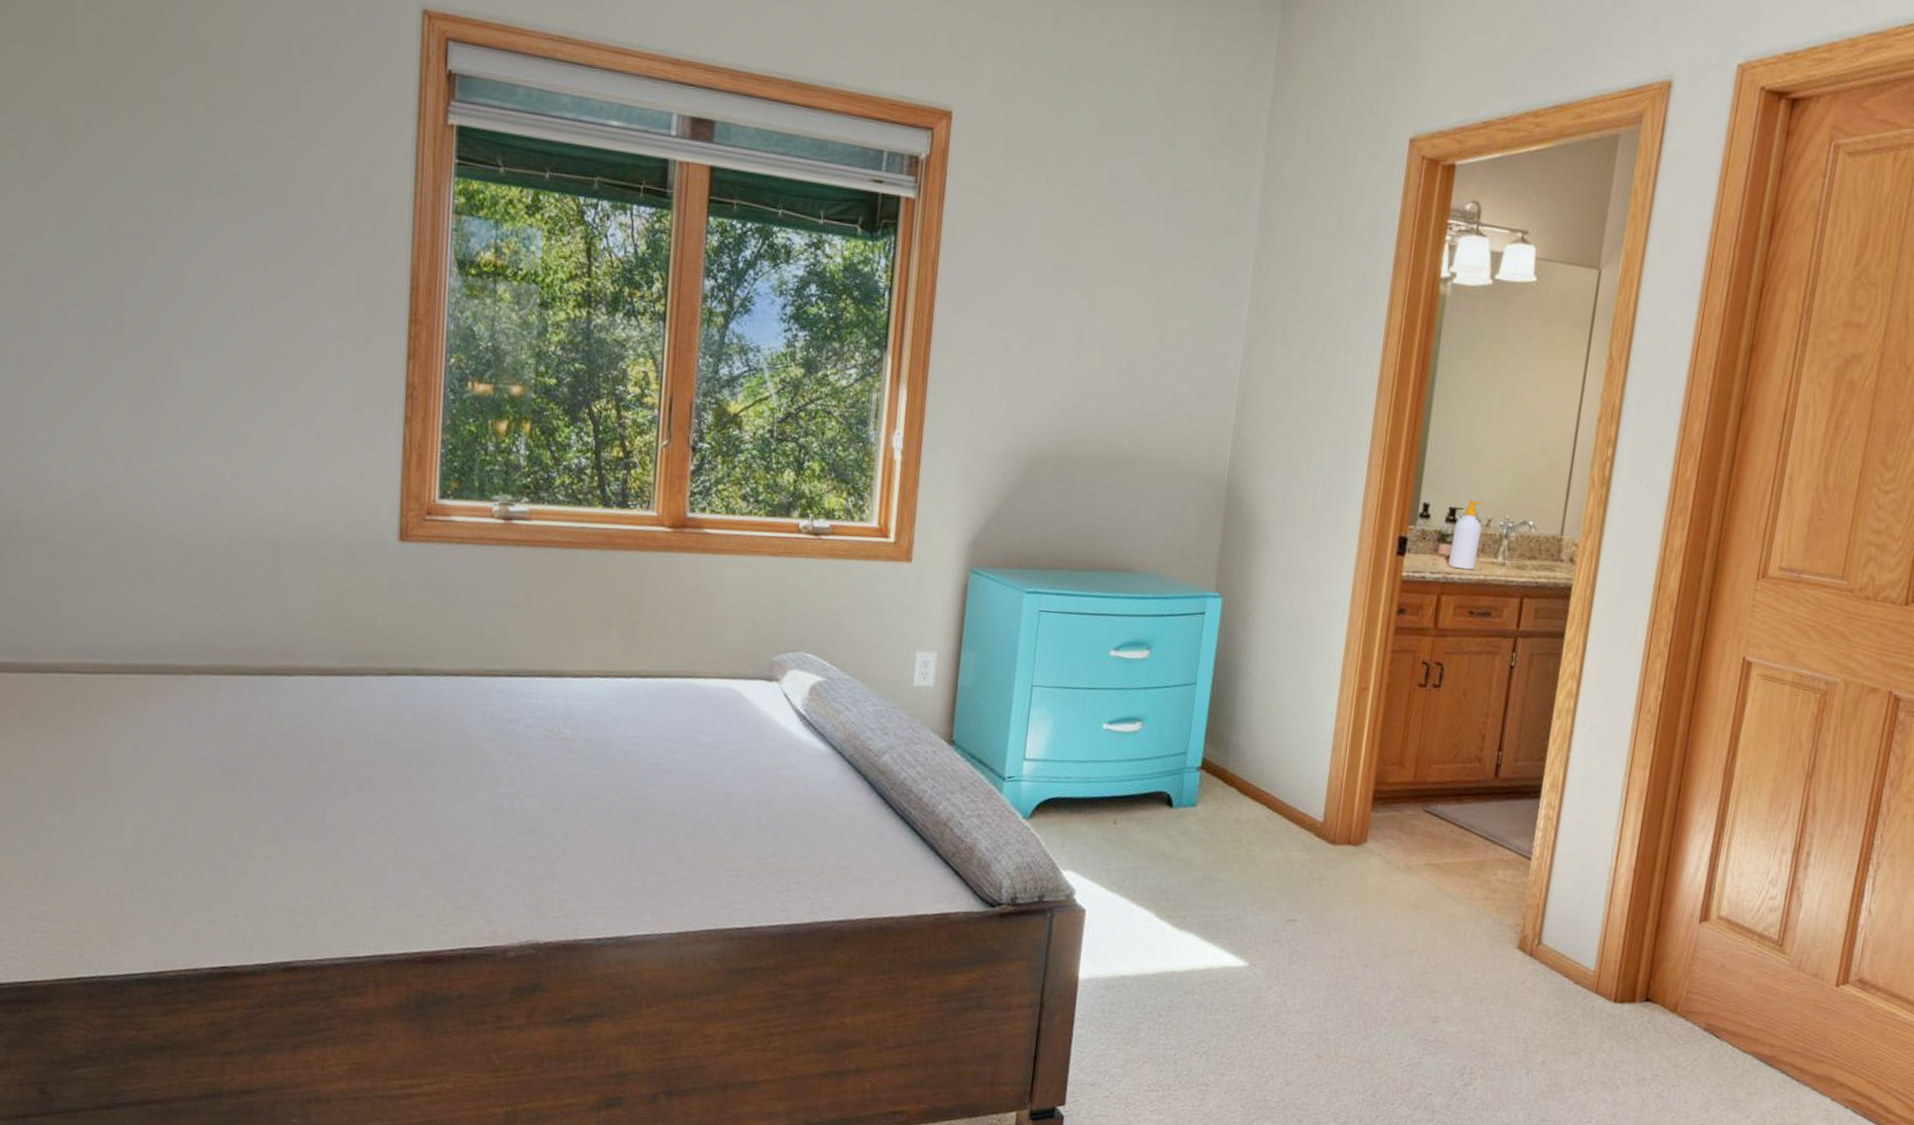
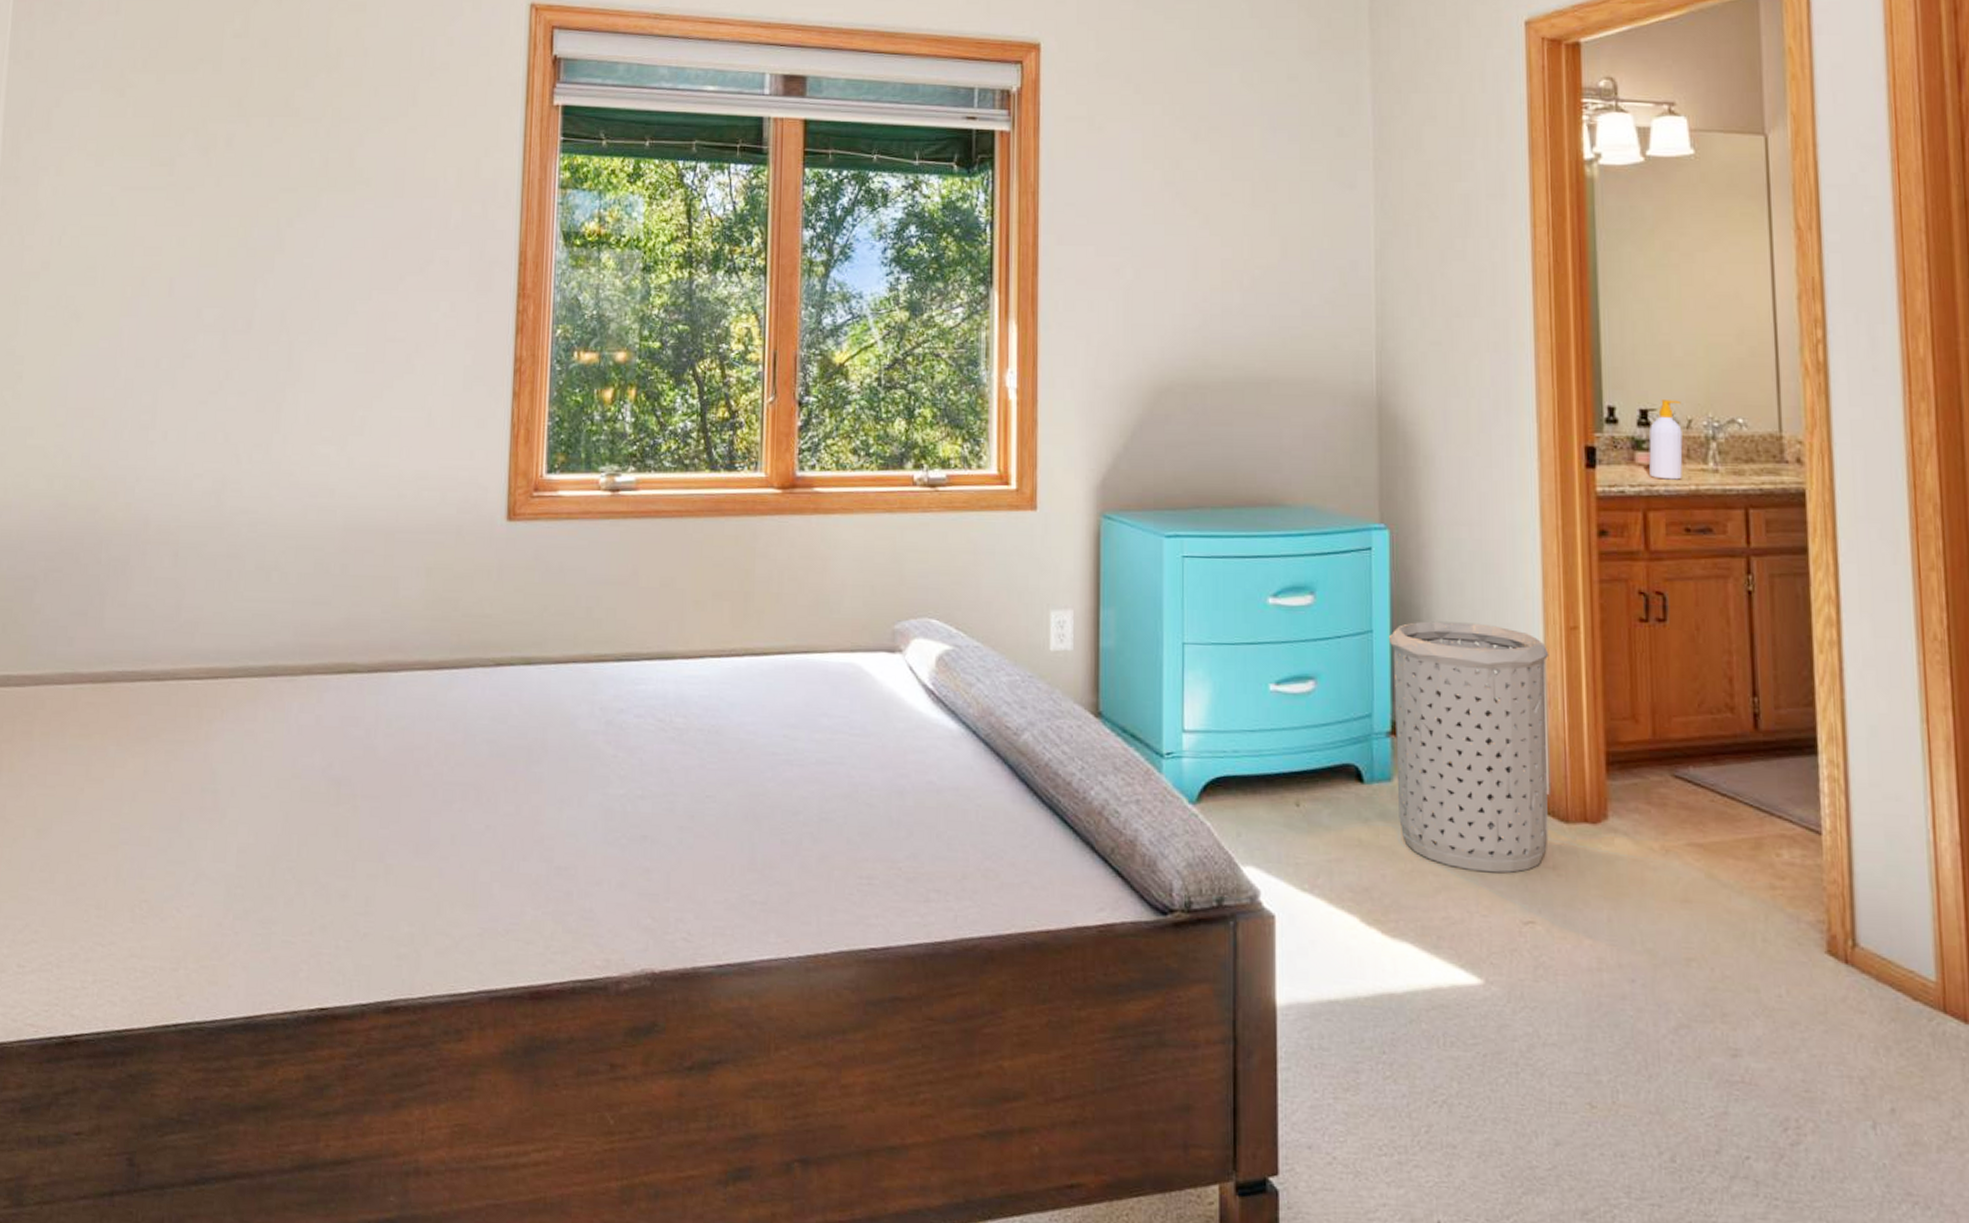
laundry basket: none [1198,677,1341,882] -> present [1388,621,1549,873]

